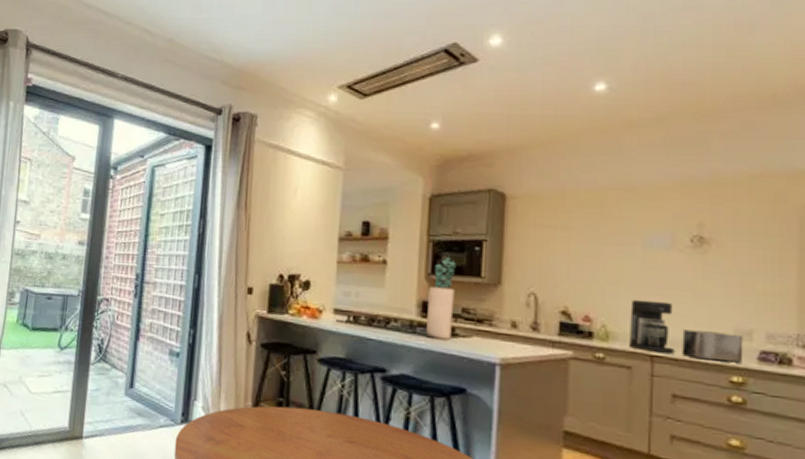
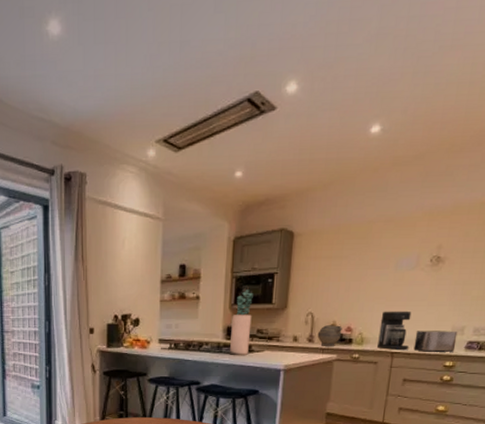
ceramic jug: none [544,311,578,339] -> present [317,325,342,346]

